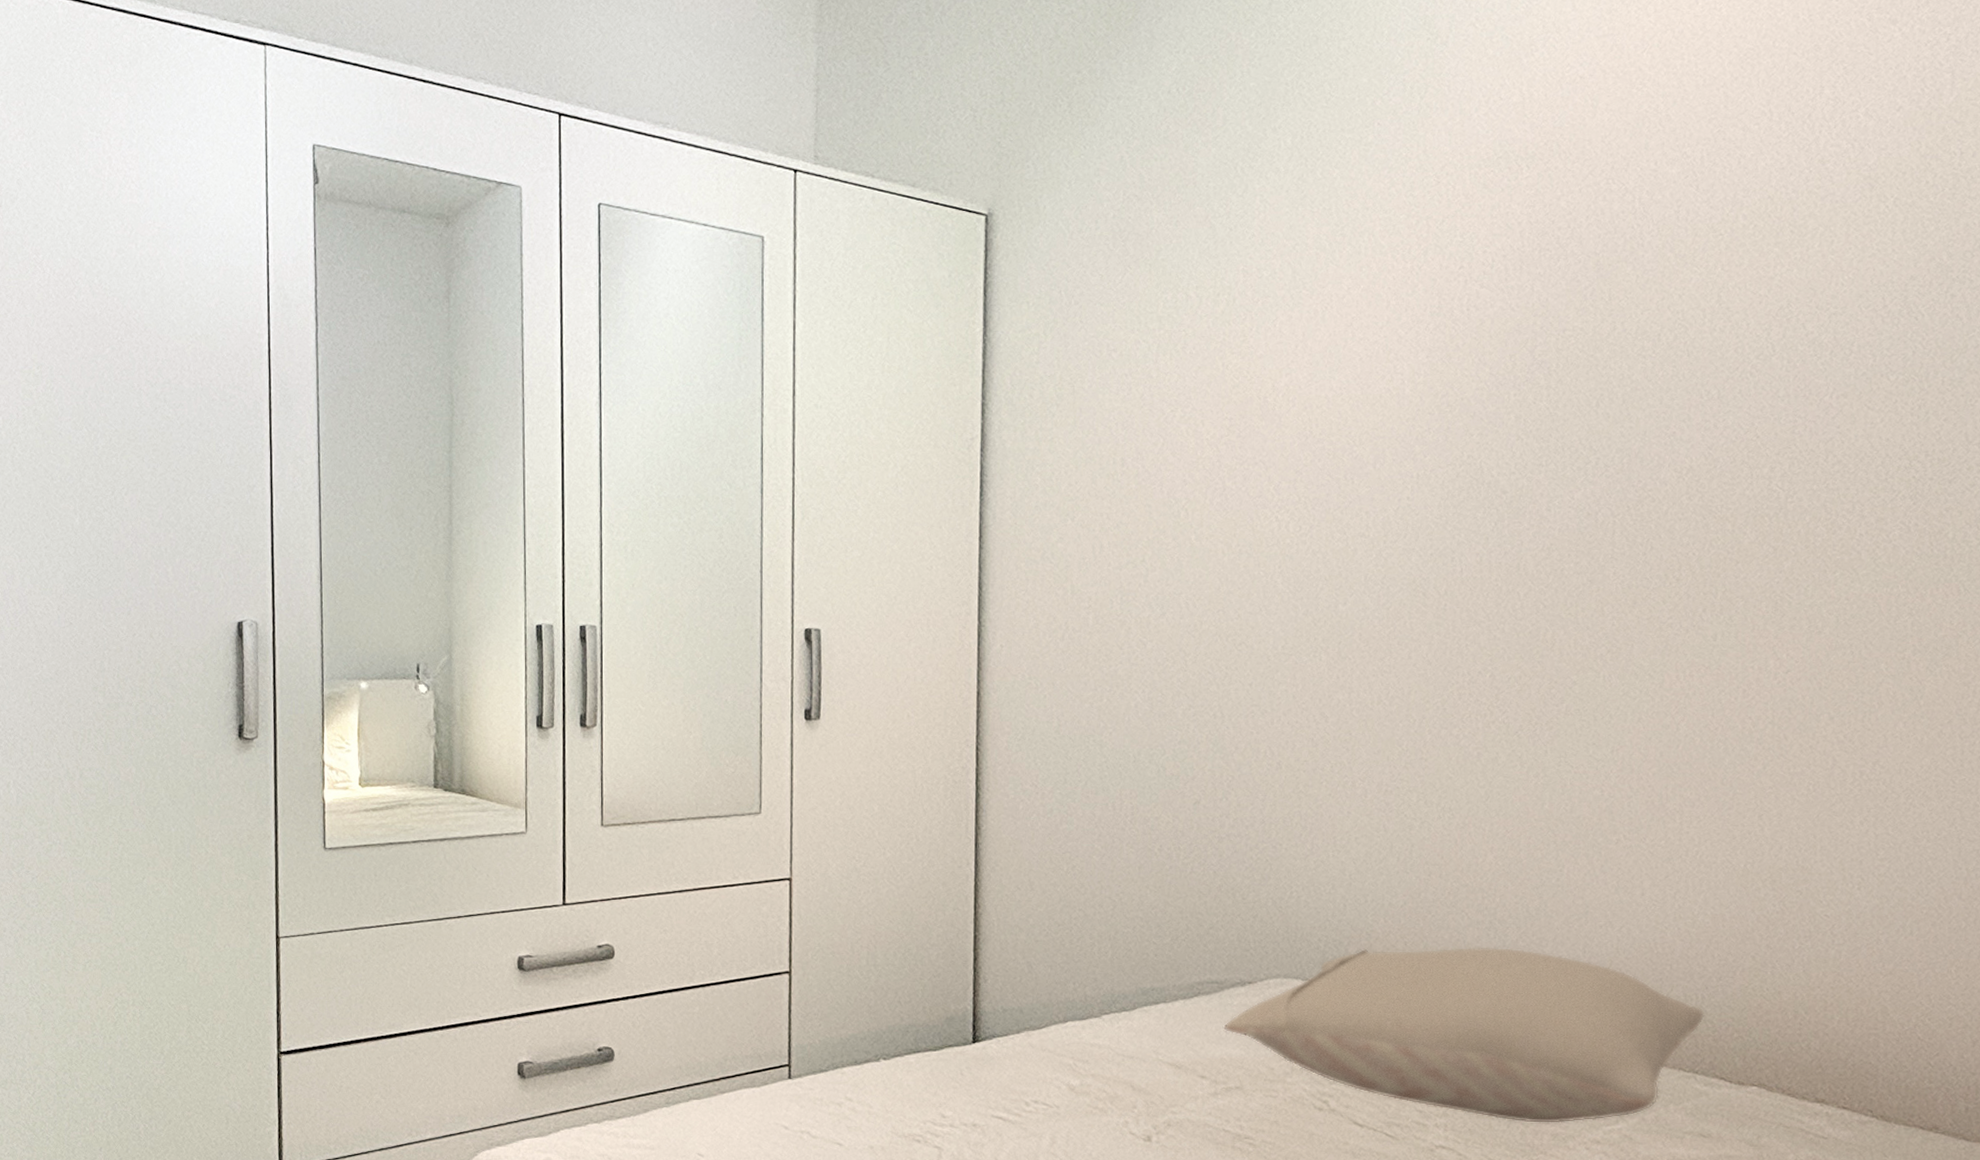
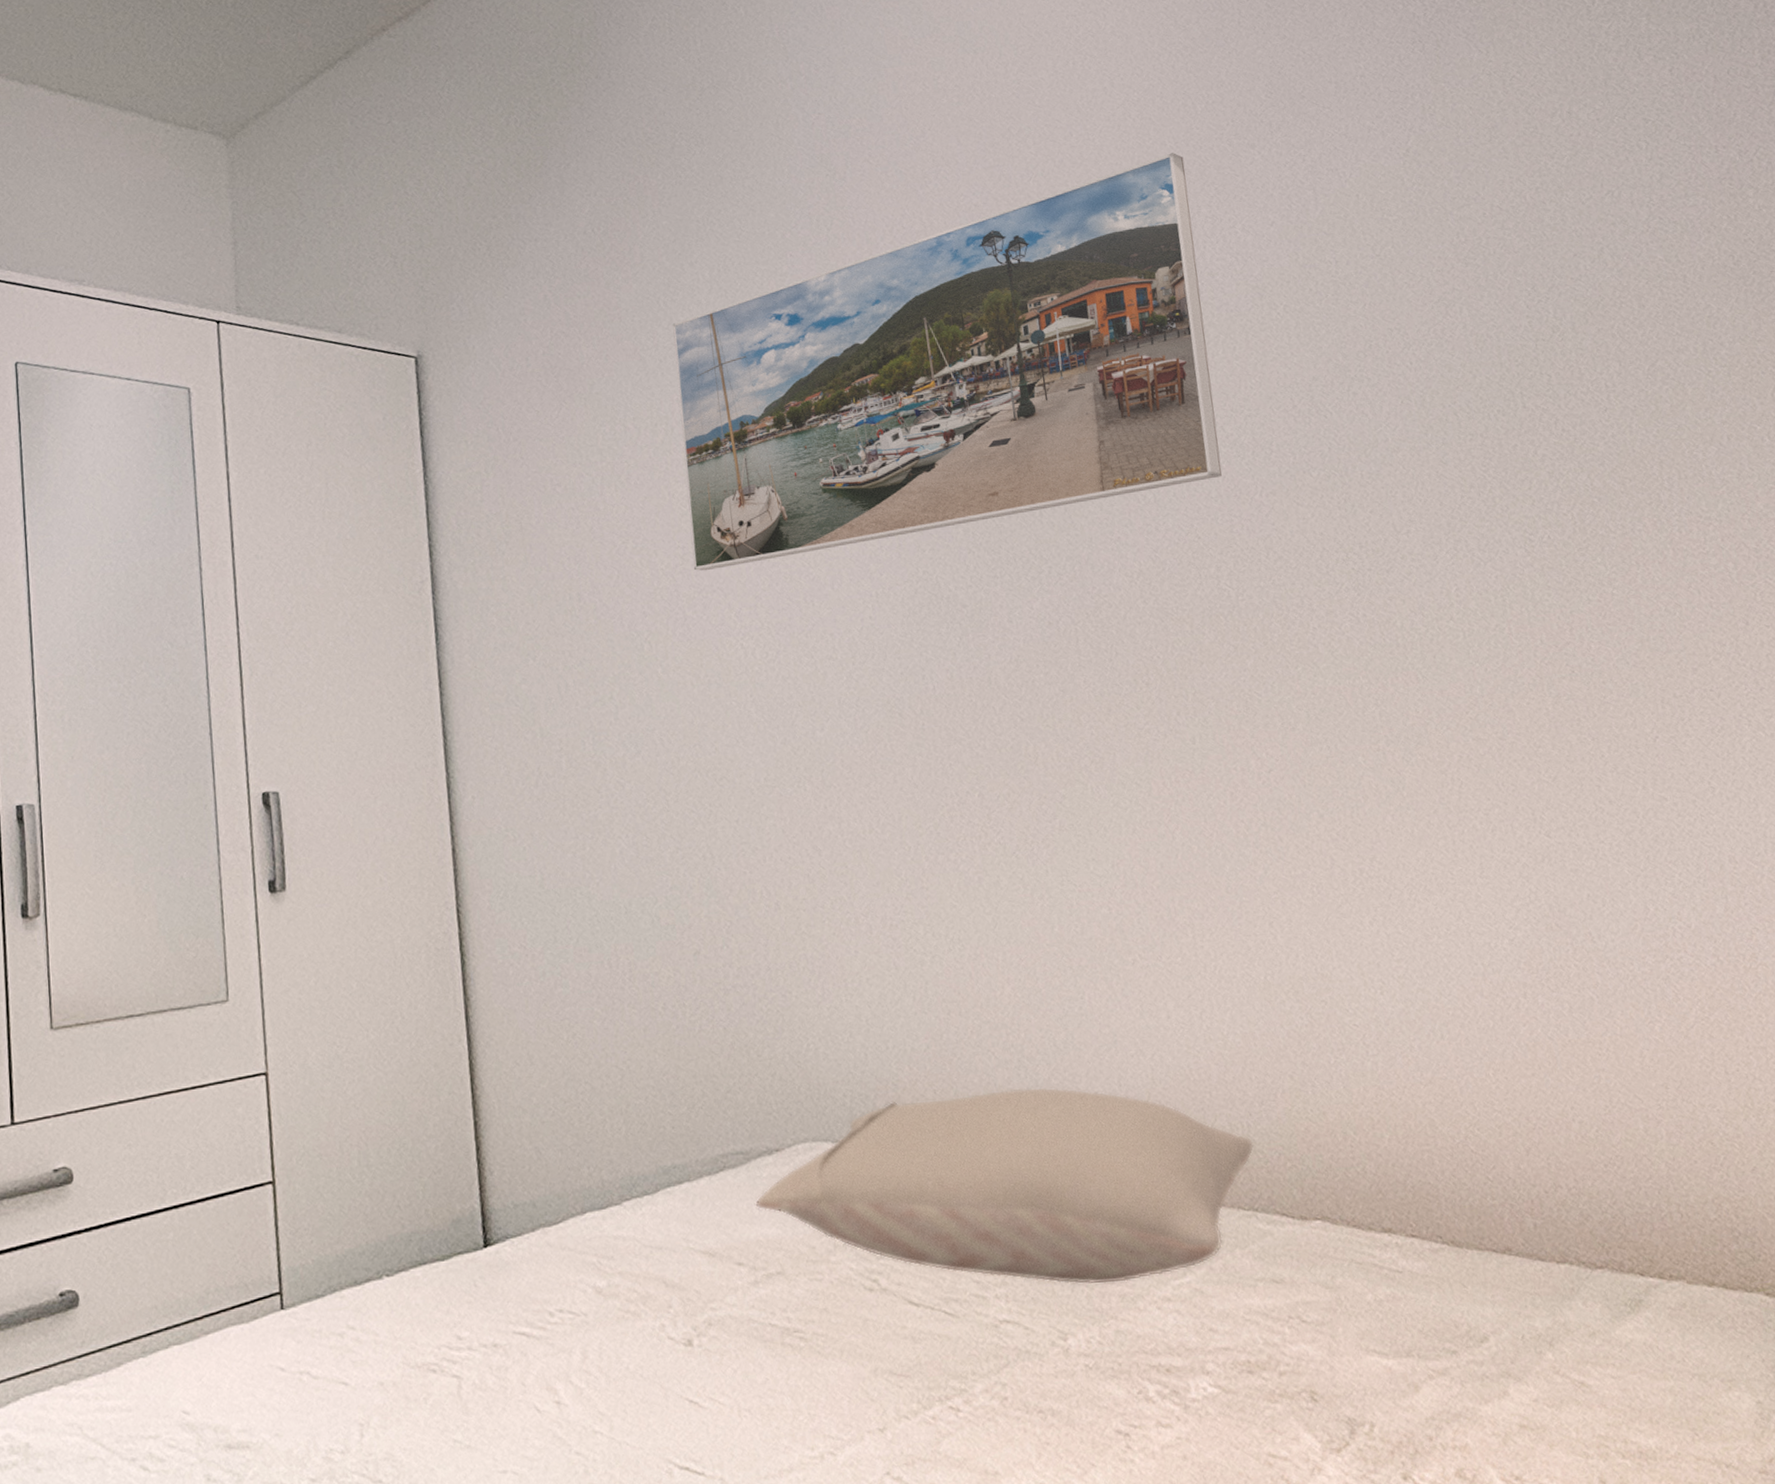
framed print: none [1238,26,1815,444] -> present [672,153,1222,571]

